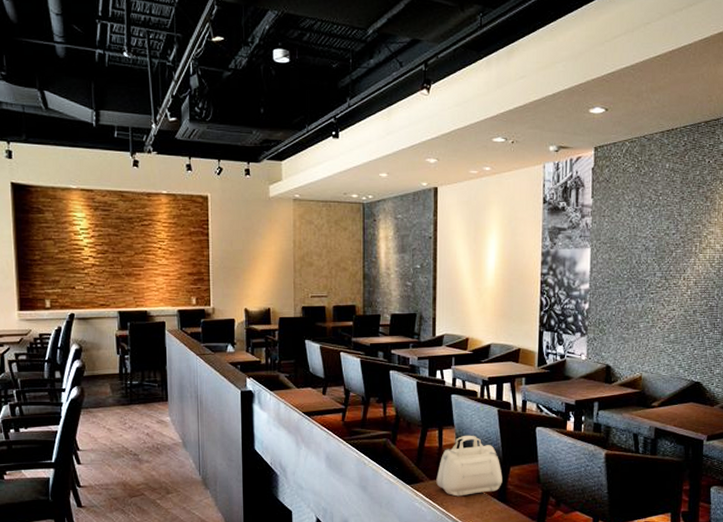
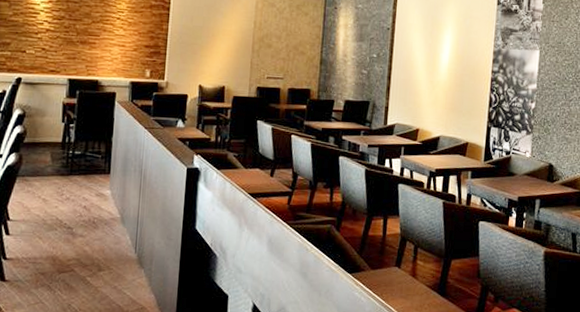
handbag: present [436,435,502,497] -> none [377,225,444,288]

